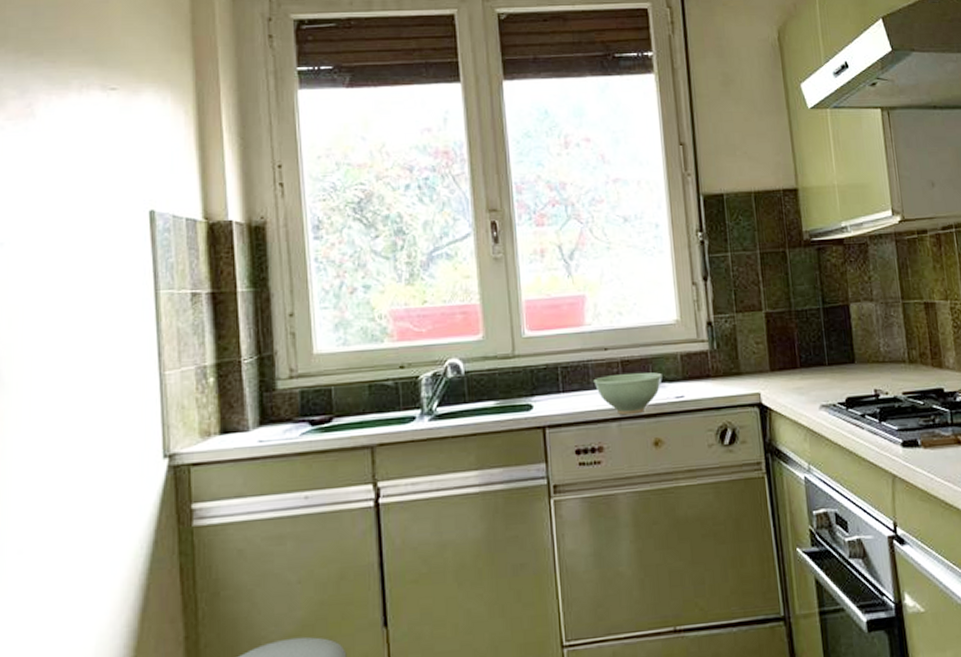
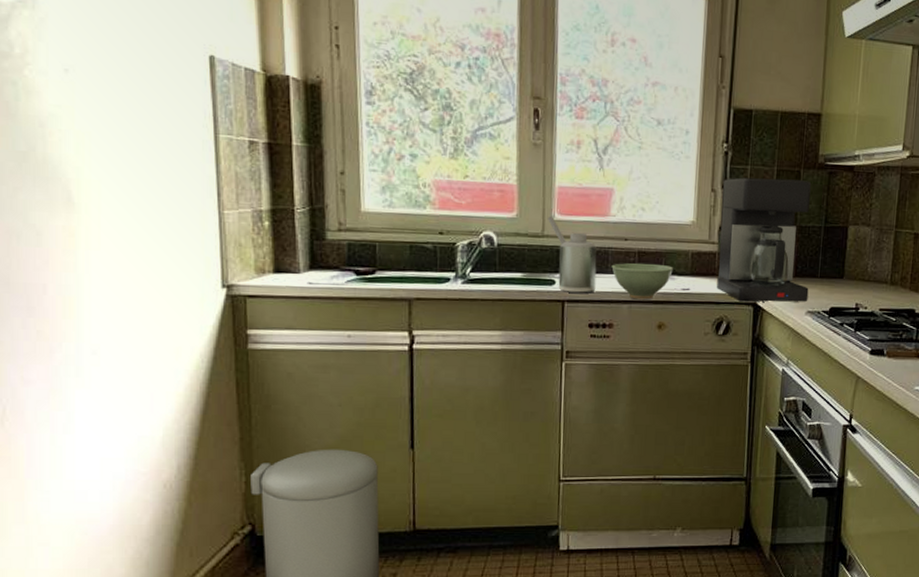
soap dispenser: none [517,333,579,418] -> present [548,215,597,294]
coffee maker: none [704,260,820,404] -> present [717,177,811,302]

